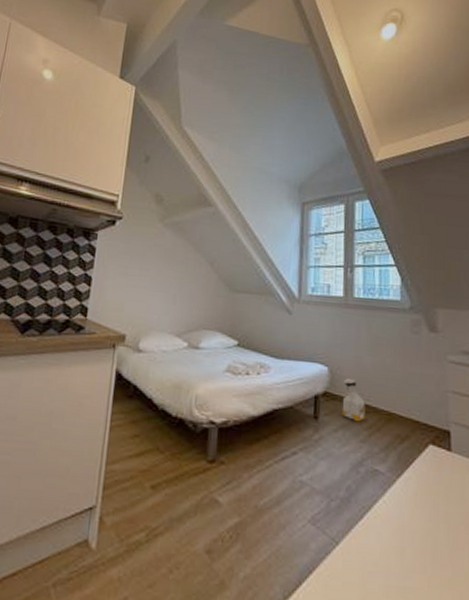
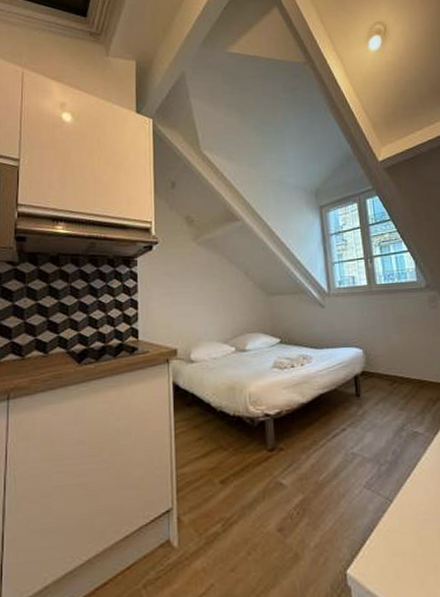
bag: present [341,377,366,422] -> none [377,355,401,393]

